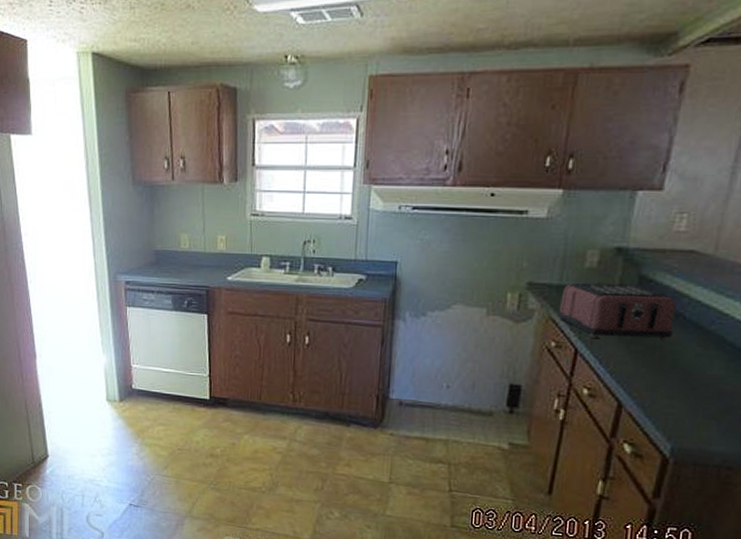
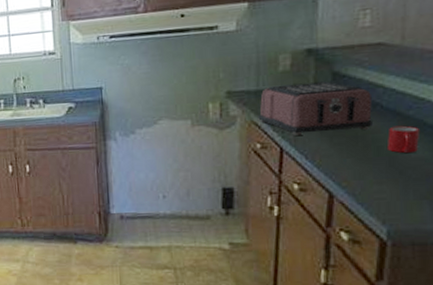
mug: none [684,339,720,370] -> present [388,125,420,154]

